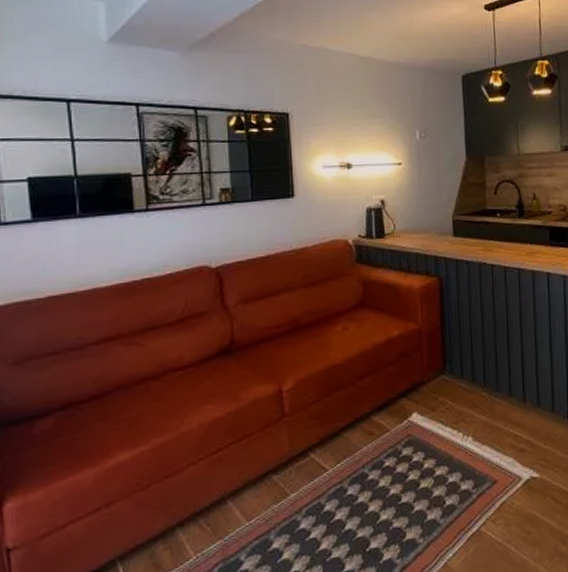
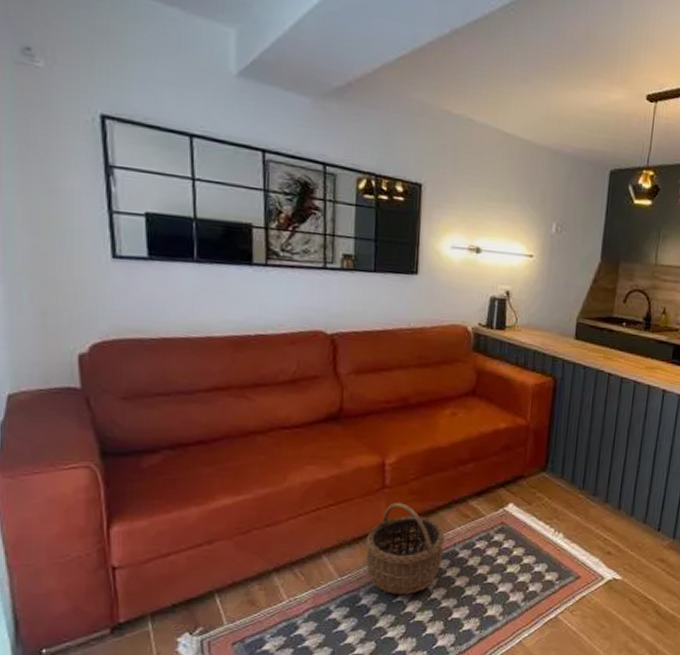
wicker basket: none [270,430,353,532] -> present [365,503,445,594]

